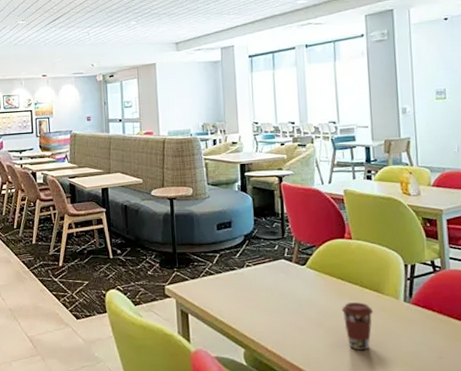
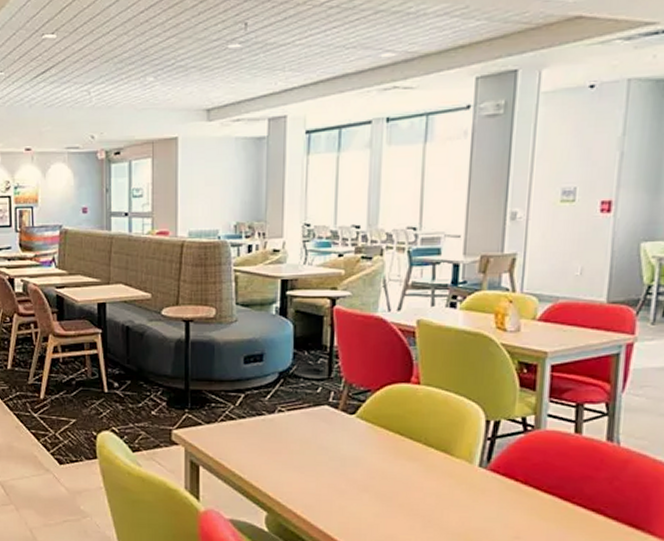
coffee cup: present [341,302,373,350] -> none [395,464,437,523]

